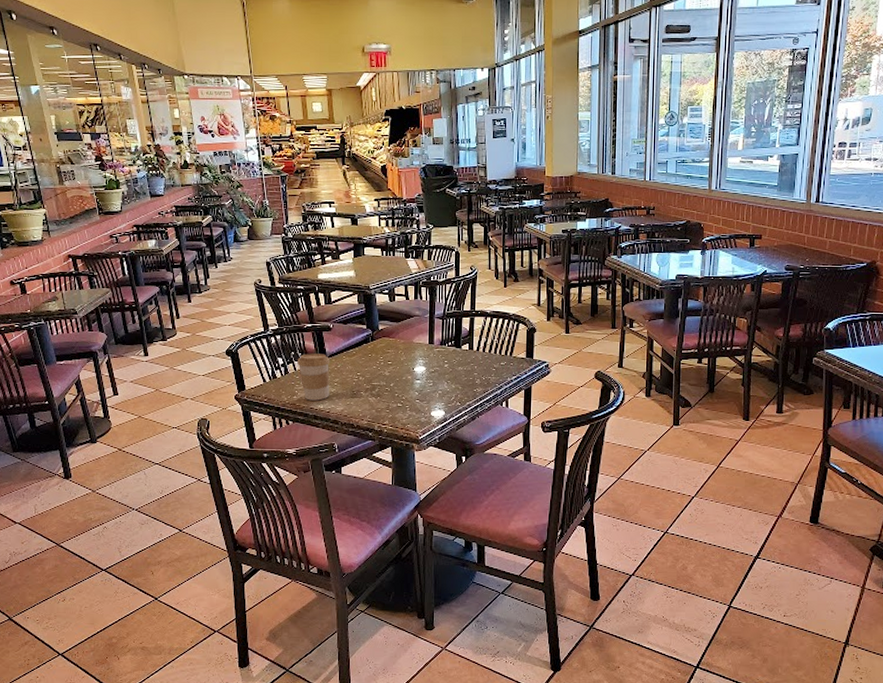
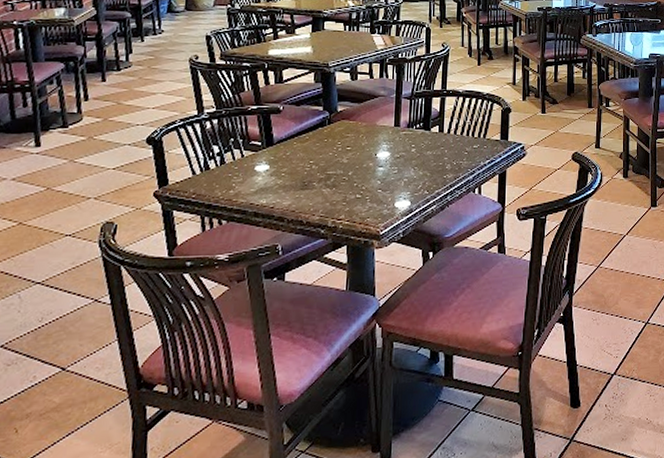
coffee cup: present [297,353,330,401] -> none [237,140,278,195]

